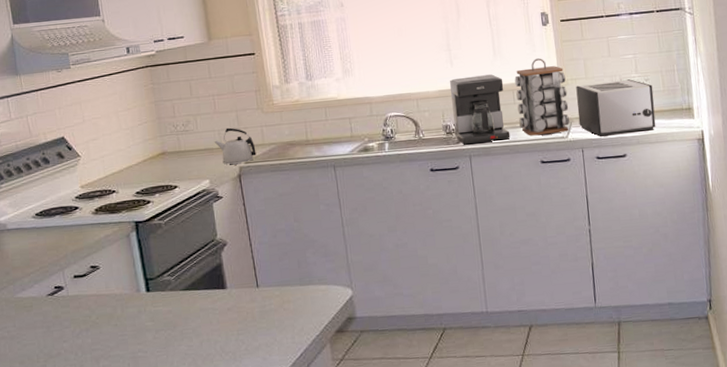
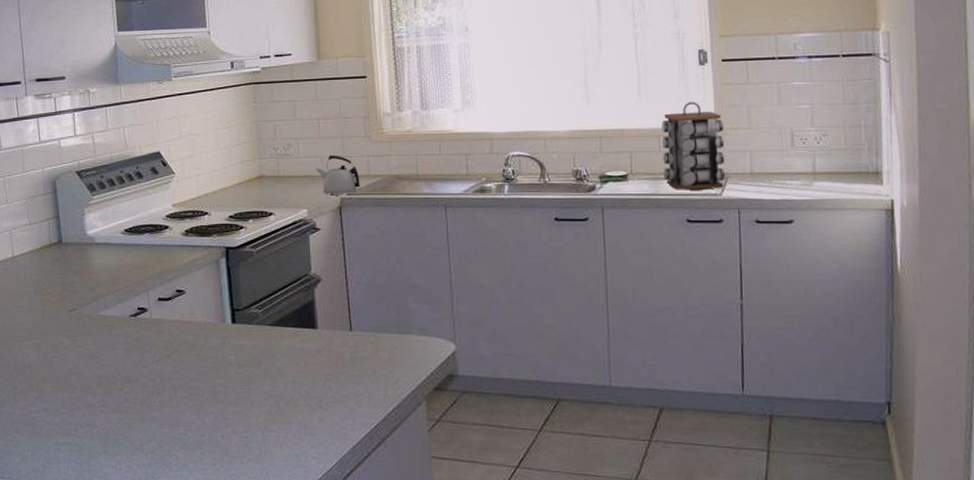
coffee maker: present [450,74,510,145] -> none [585,116,652,194]
toaster: present [576,79,656,138] -> none [735,133,833,198]

